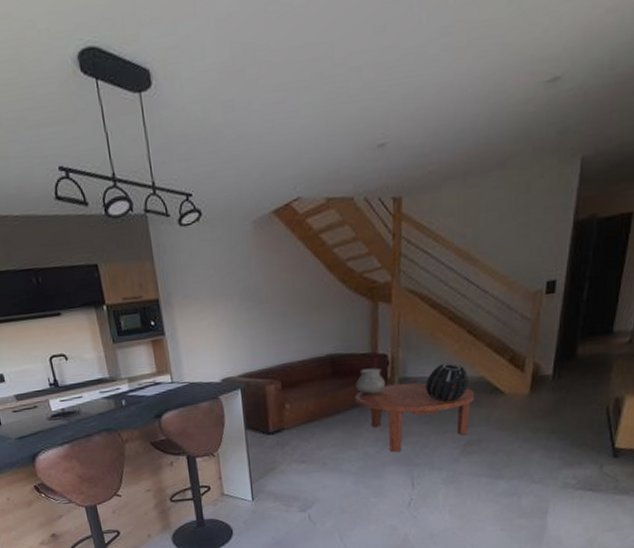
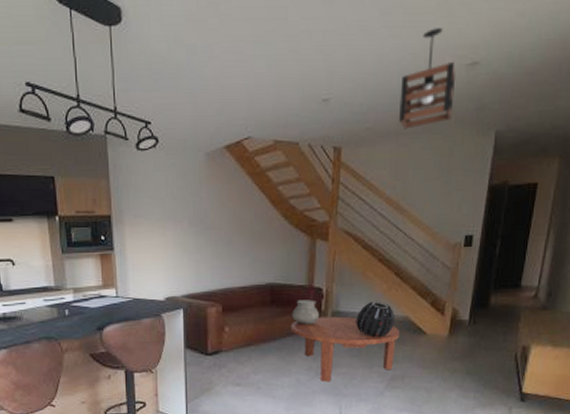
pendant light: none [467,41,533,168] -> present [399,28,456,129]

